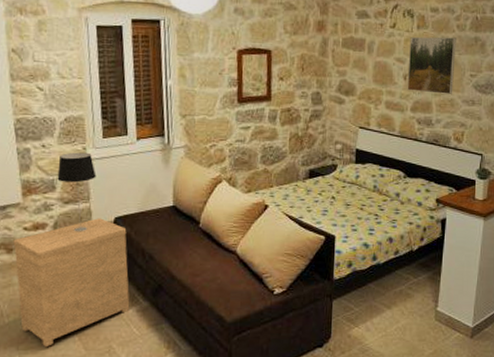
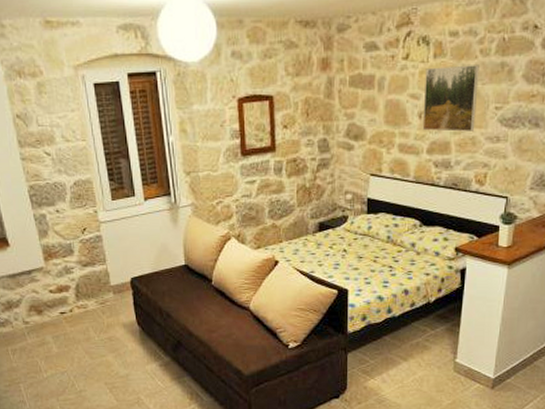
side table: present [13,218,130,347] -> none [41,279,153,398]
table lamp: present [57,152,96,232] -> none [73,215,110,293]

